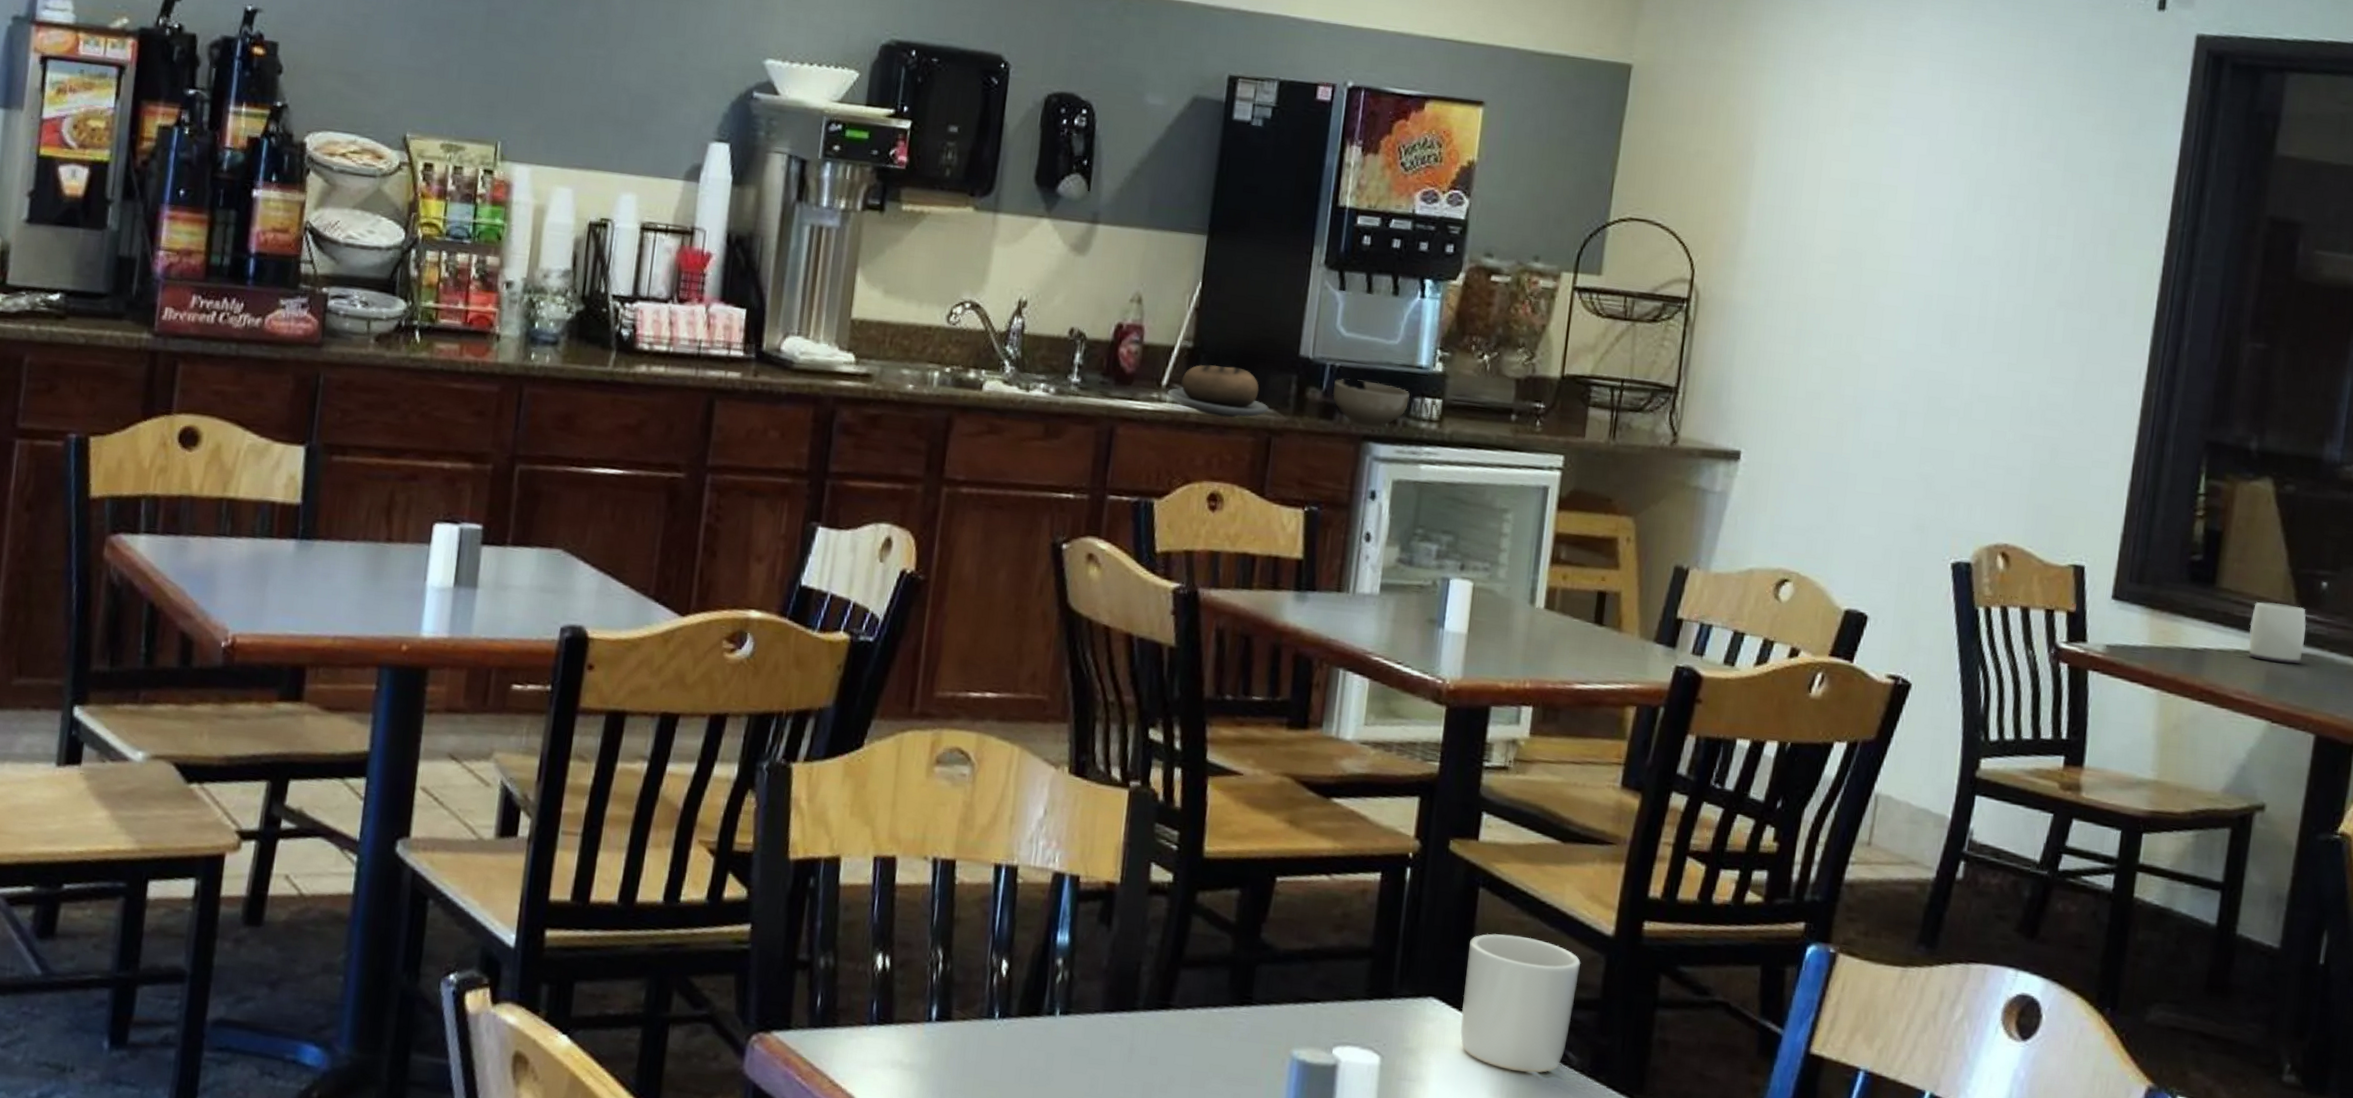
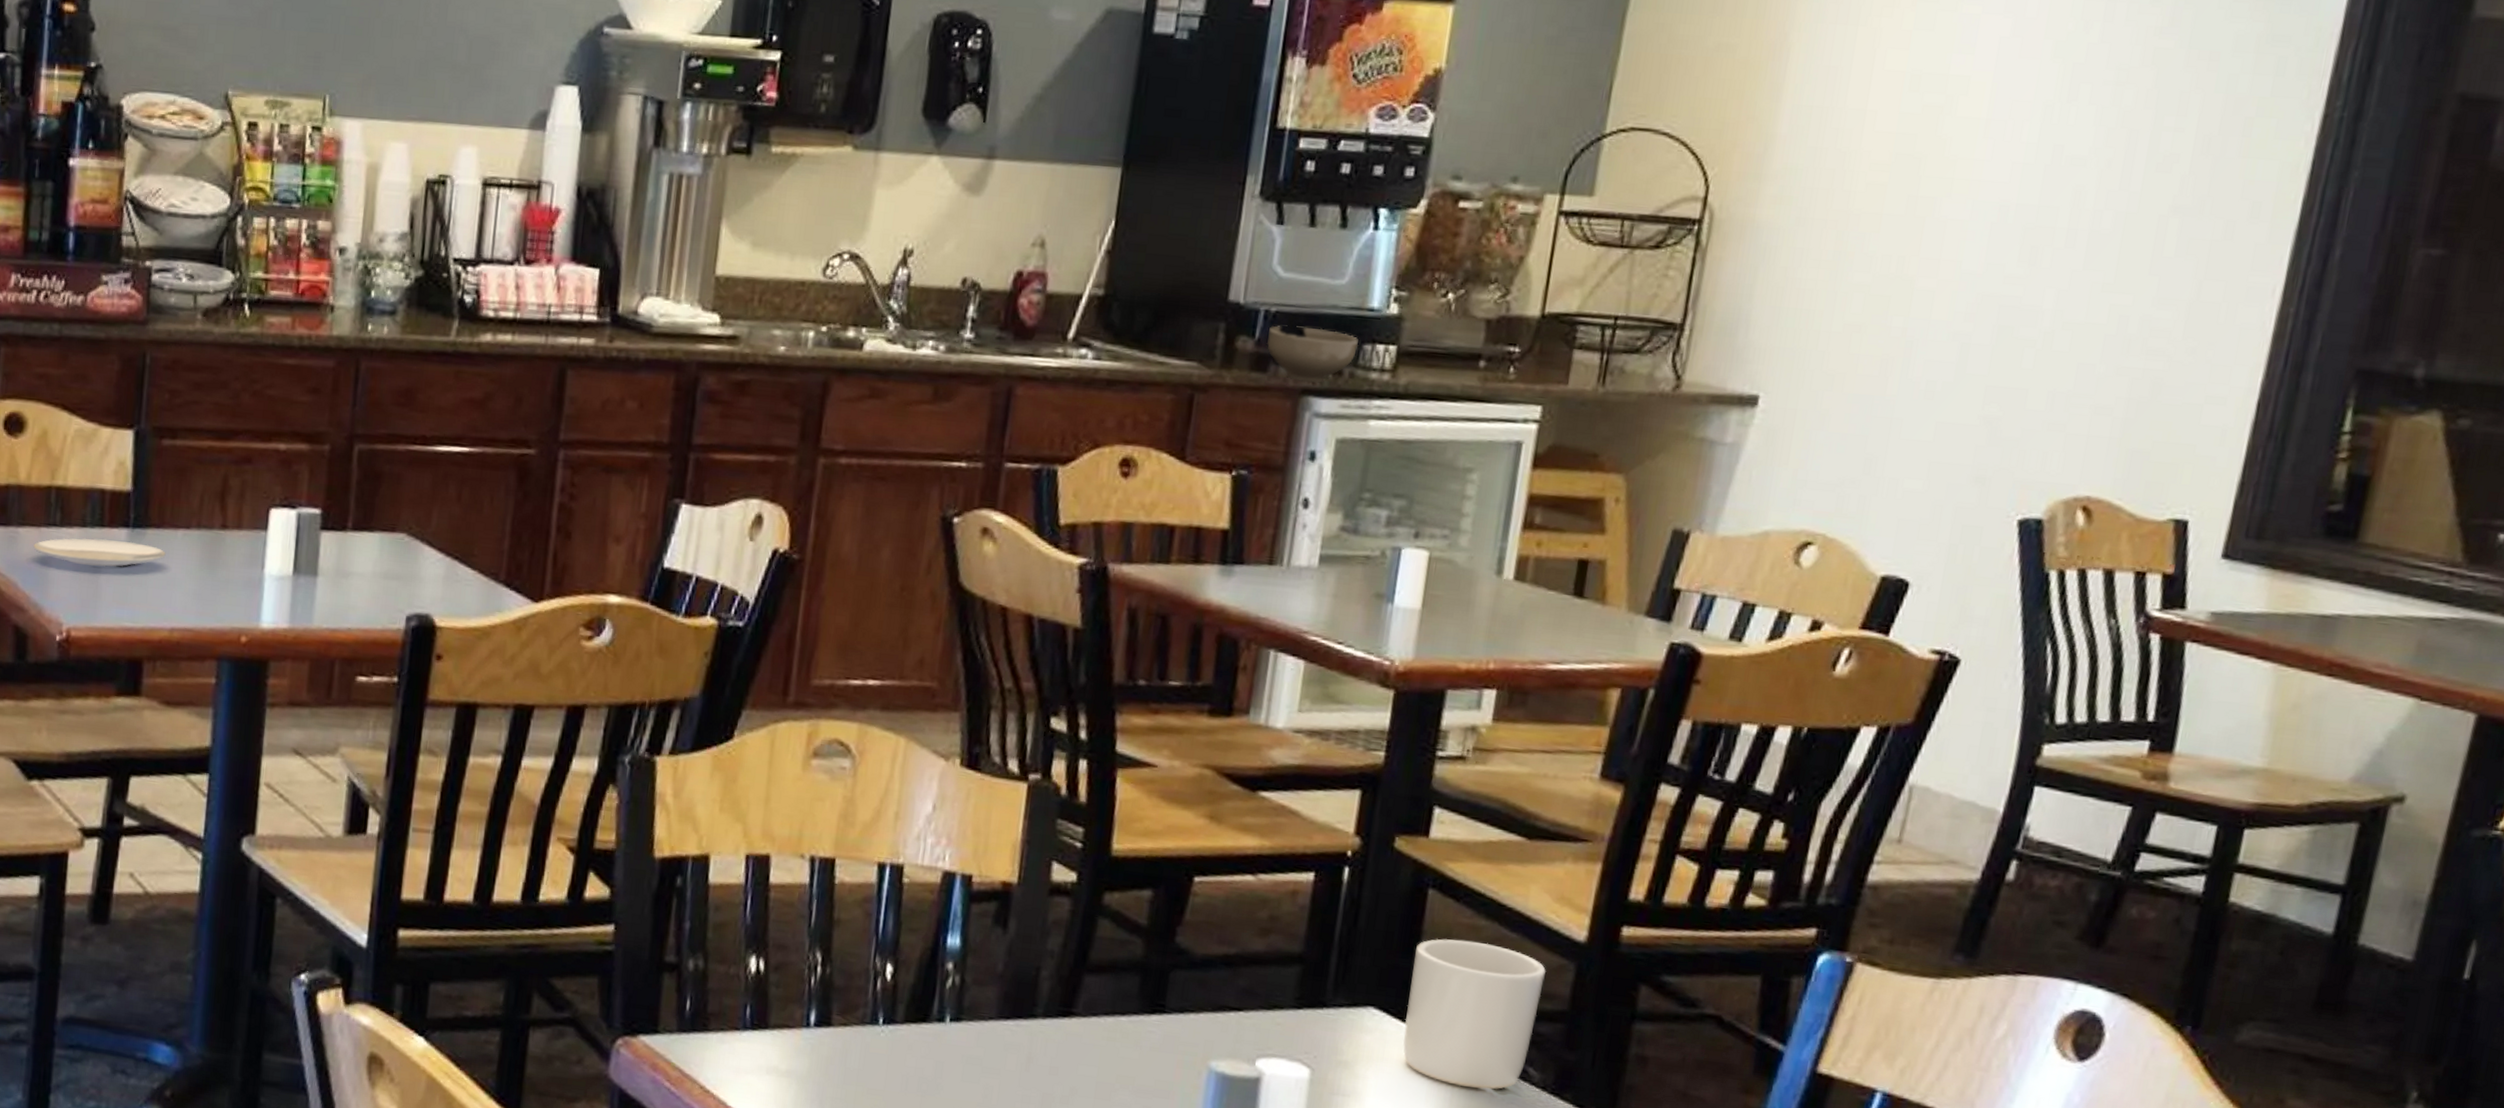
plate: none [203,548,332,577] -> present [33,538,166,567]
bread: present [1167,364,1269,418] -> none [1074,314,1192,374]
mug: present [2249,602,2306,664] -> none [2396,559,2475,631]

